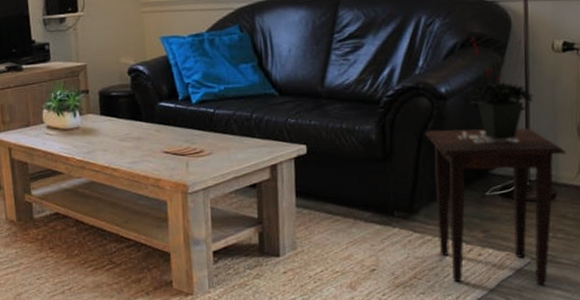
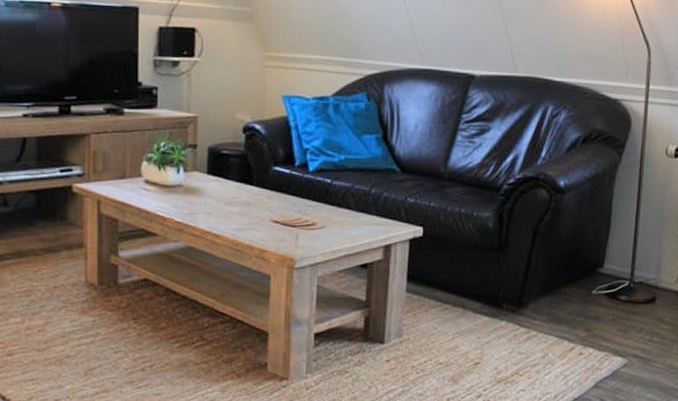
side table: present [424,127,567,285] -> none [540,223,670,388]
potted plant: present [471,37,534,140] -> none [587,135,645,239]

